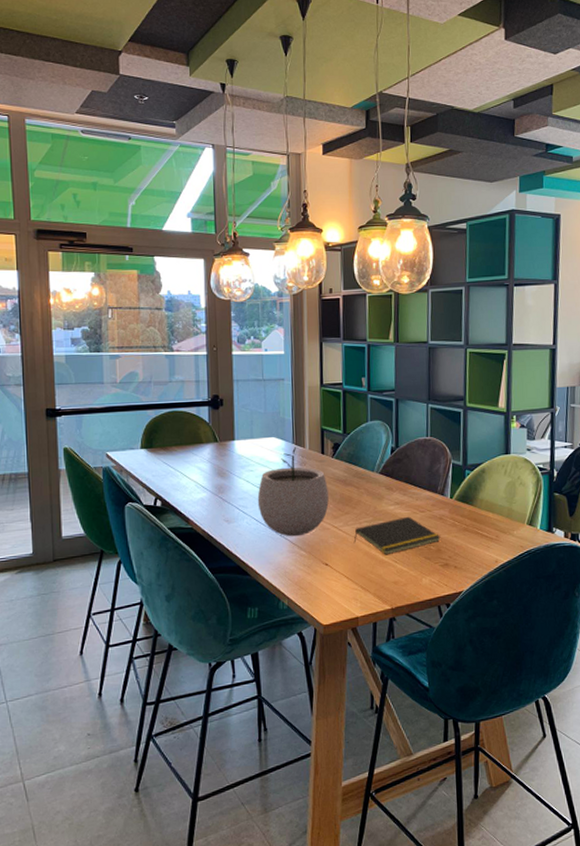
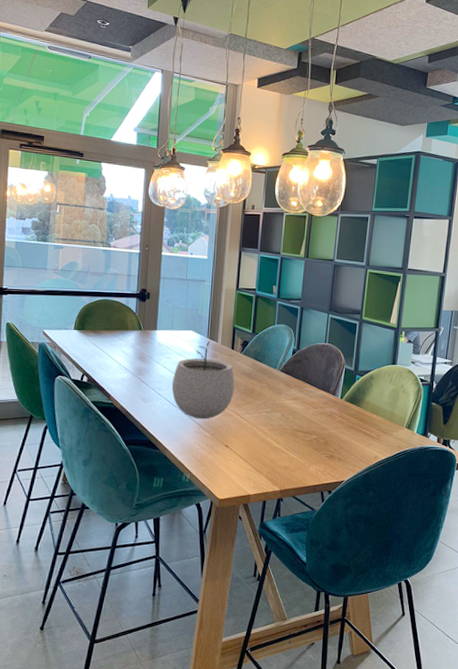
notepad: present [353,516,441,555] -> none [252,411,329,443]

